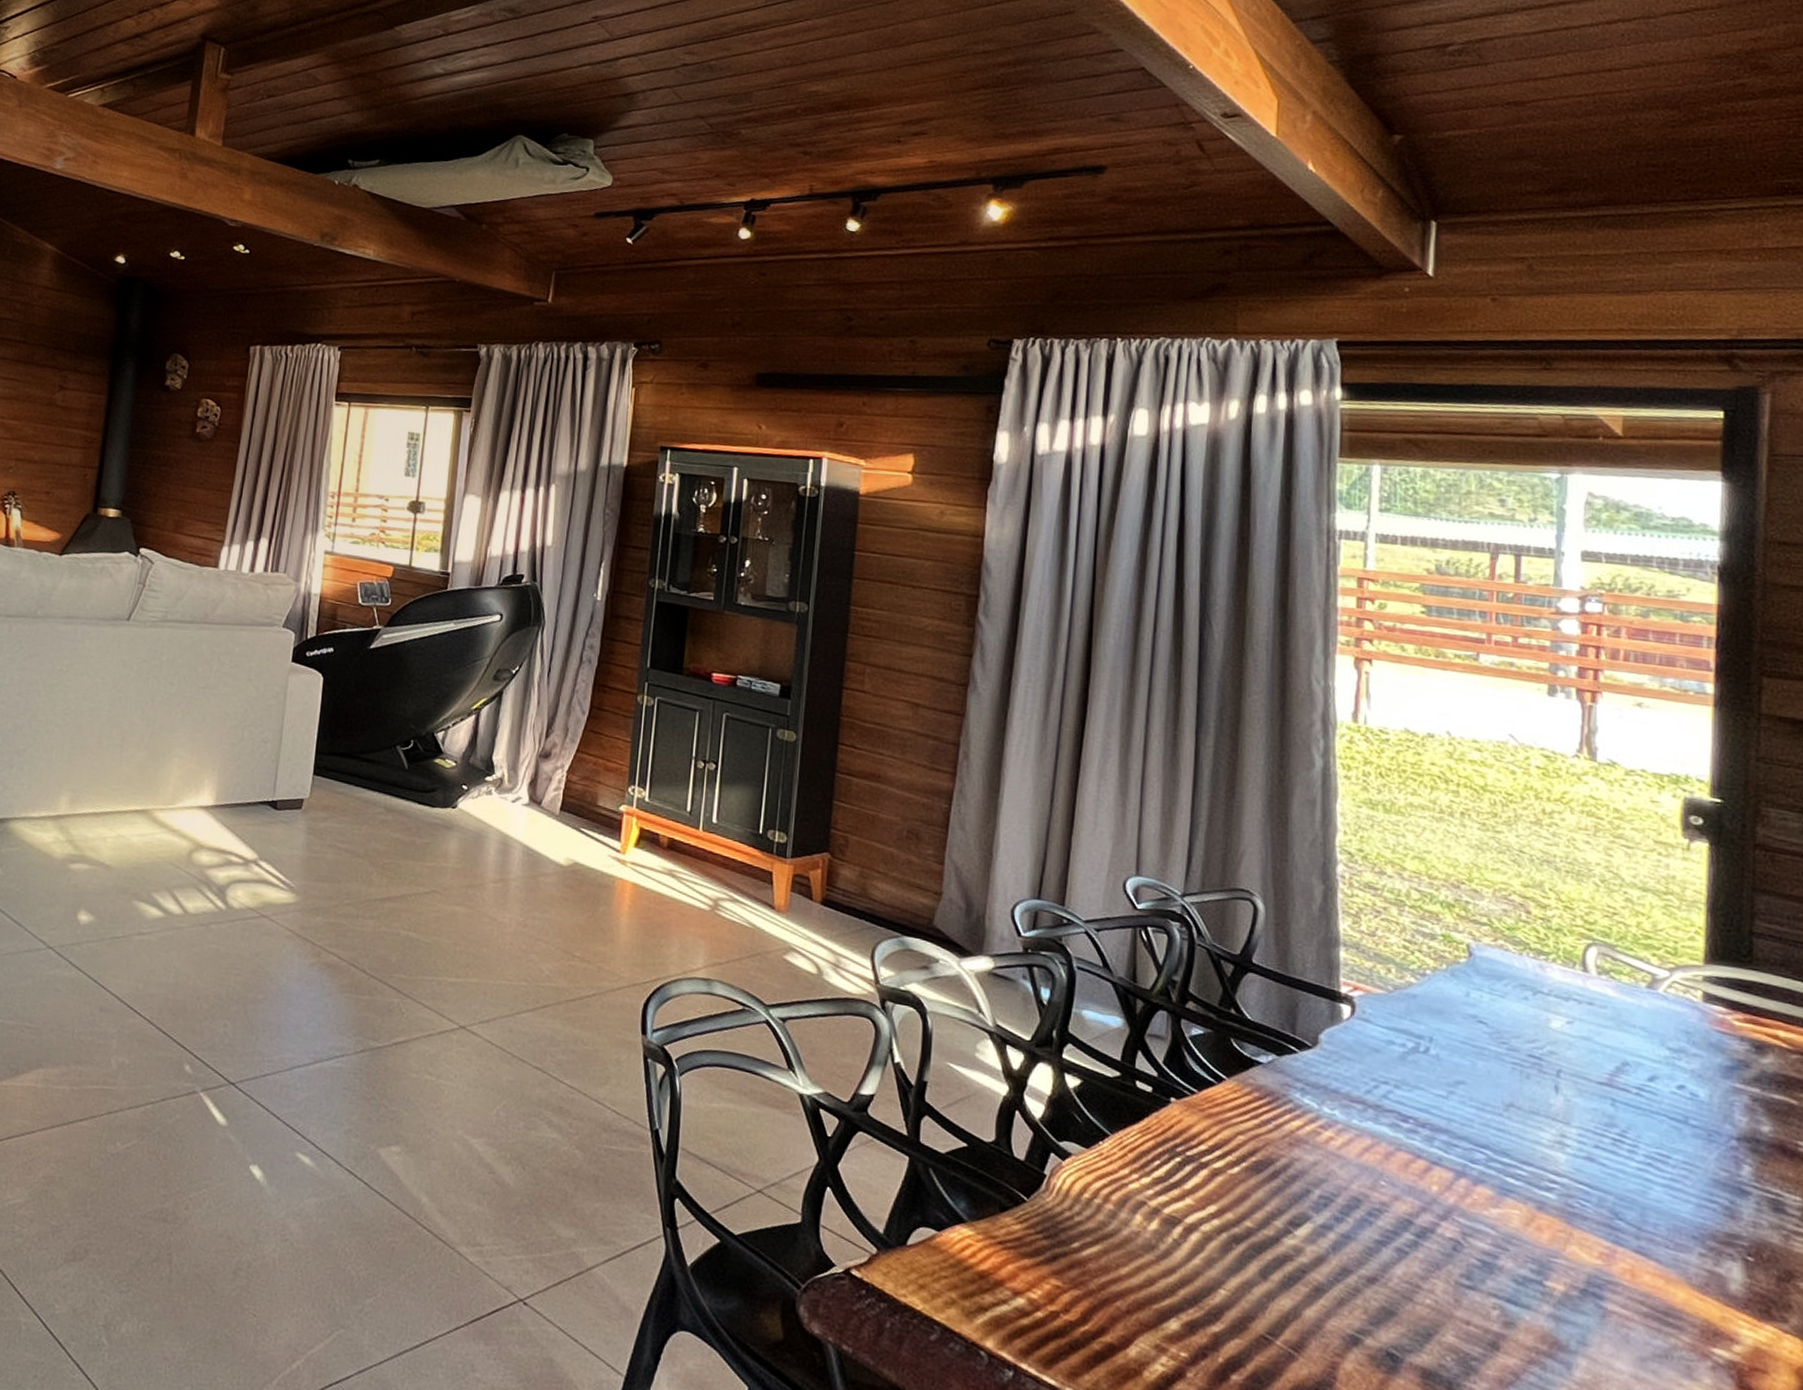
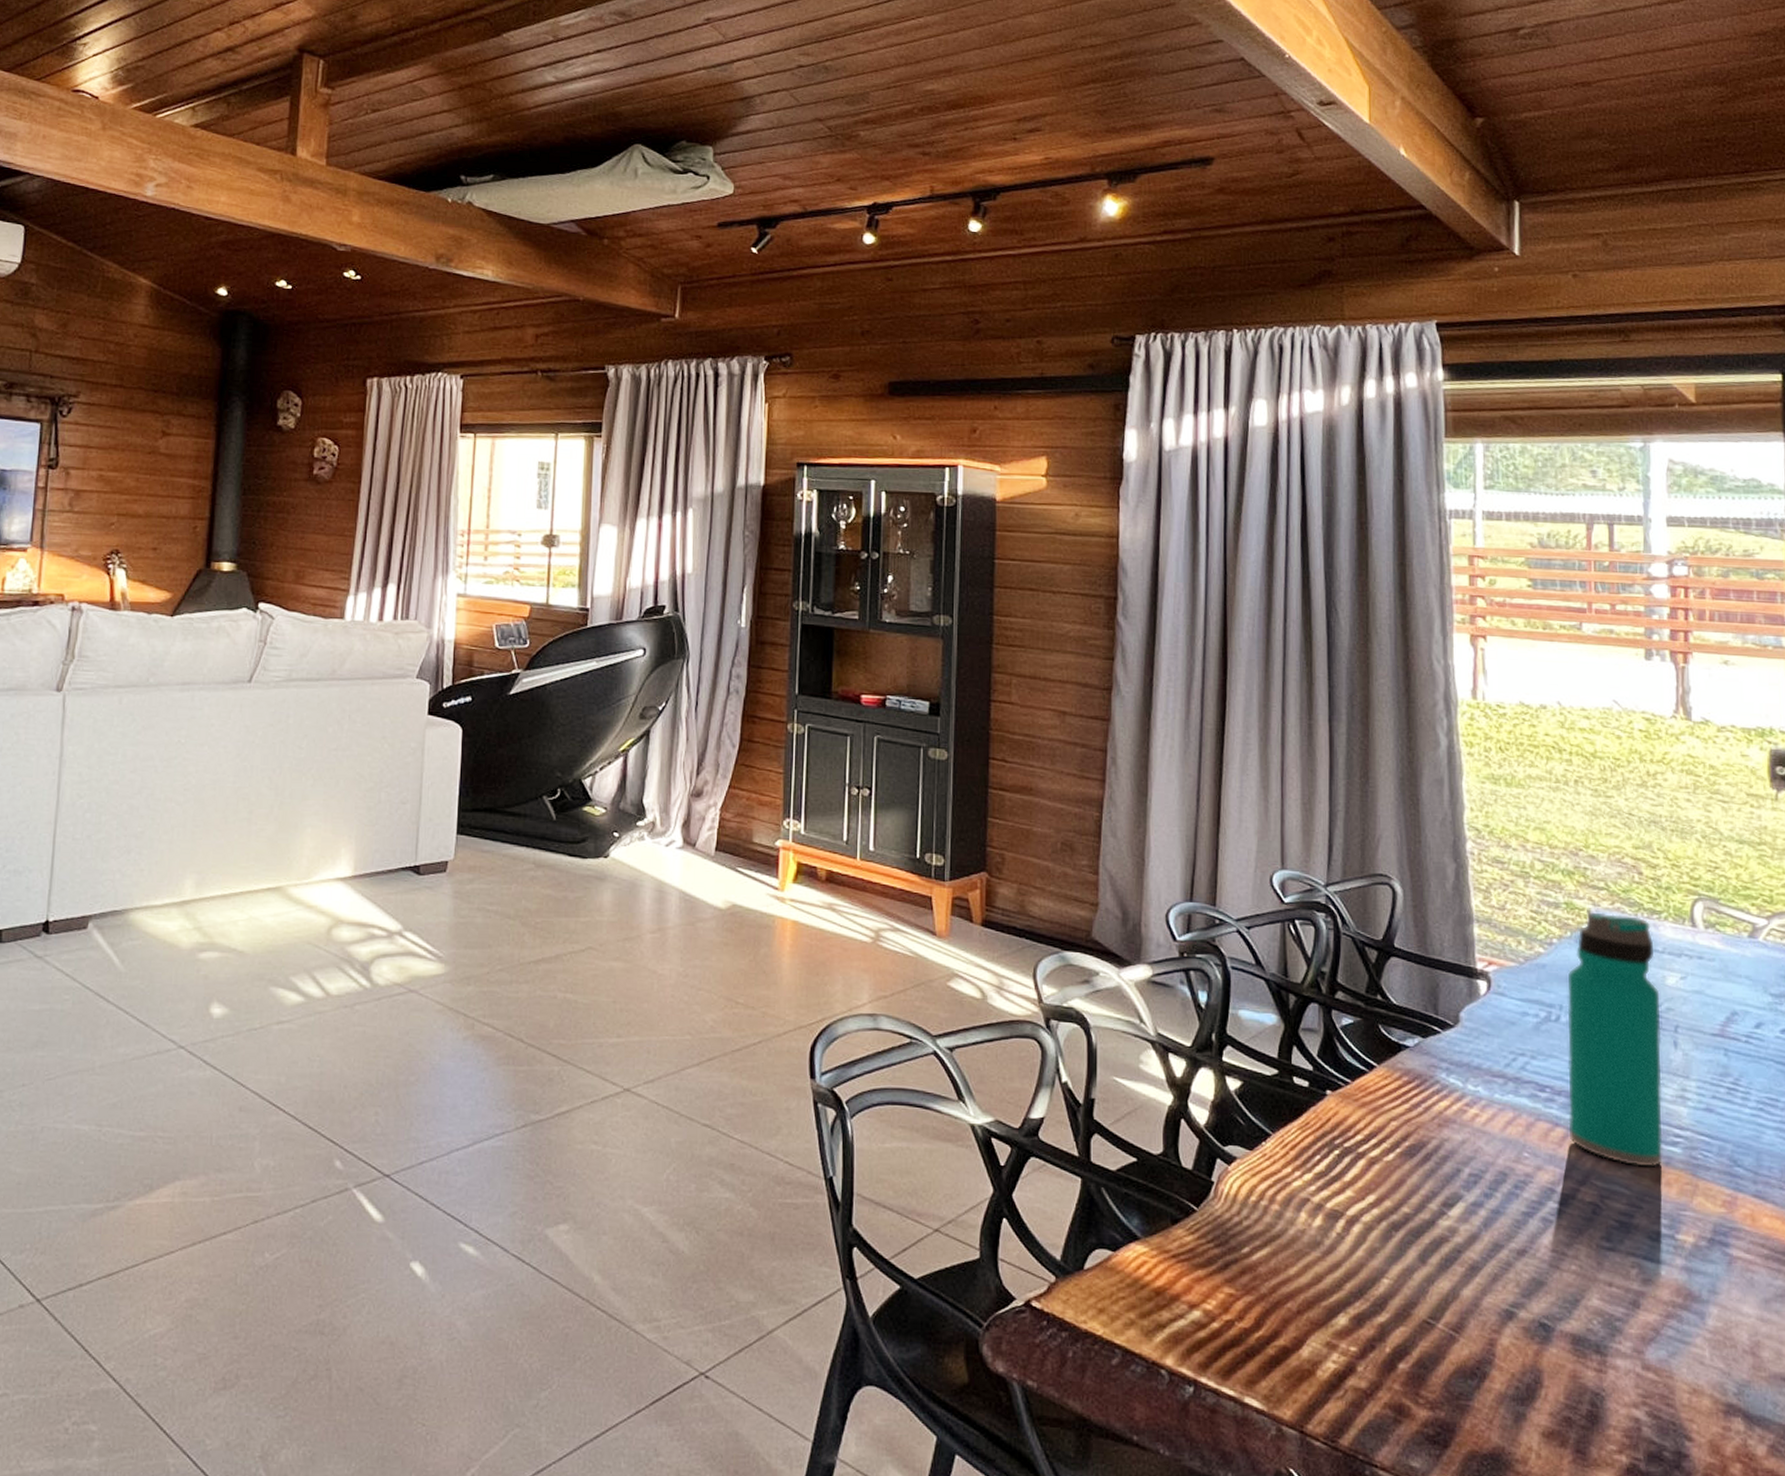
water bottle: none [1431,947,1542,1211] -> present [1567,913,1663,1167]

